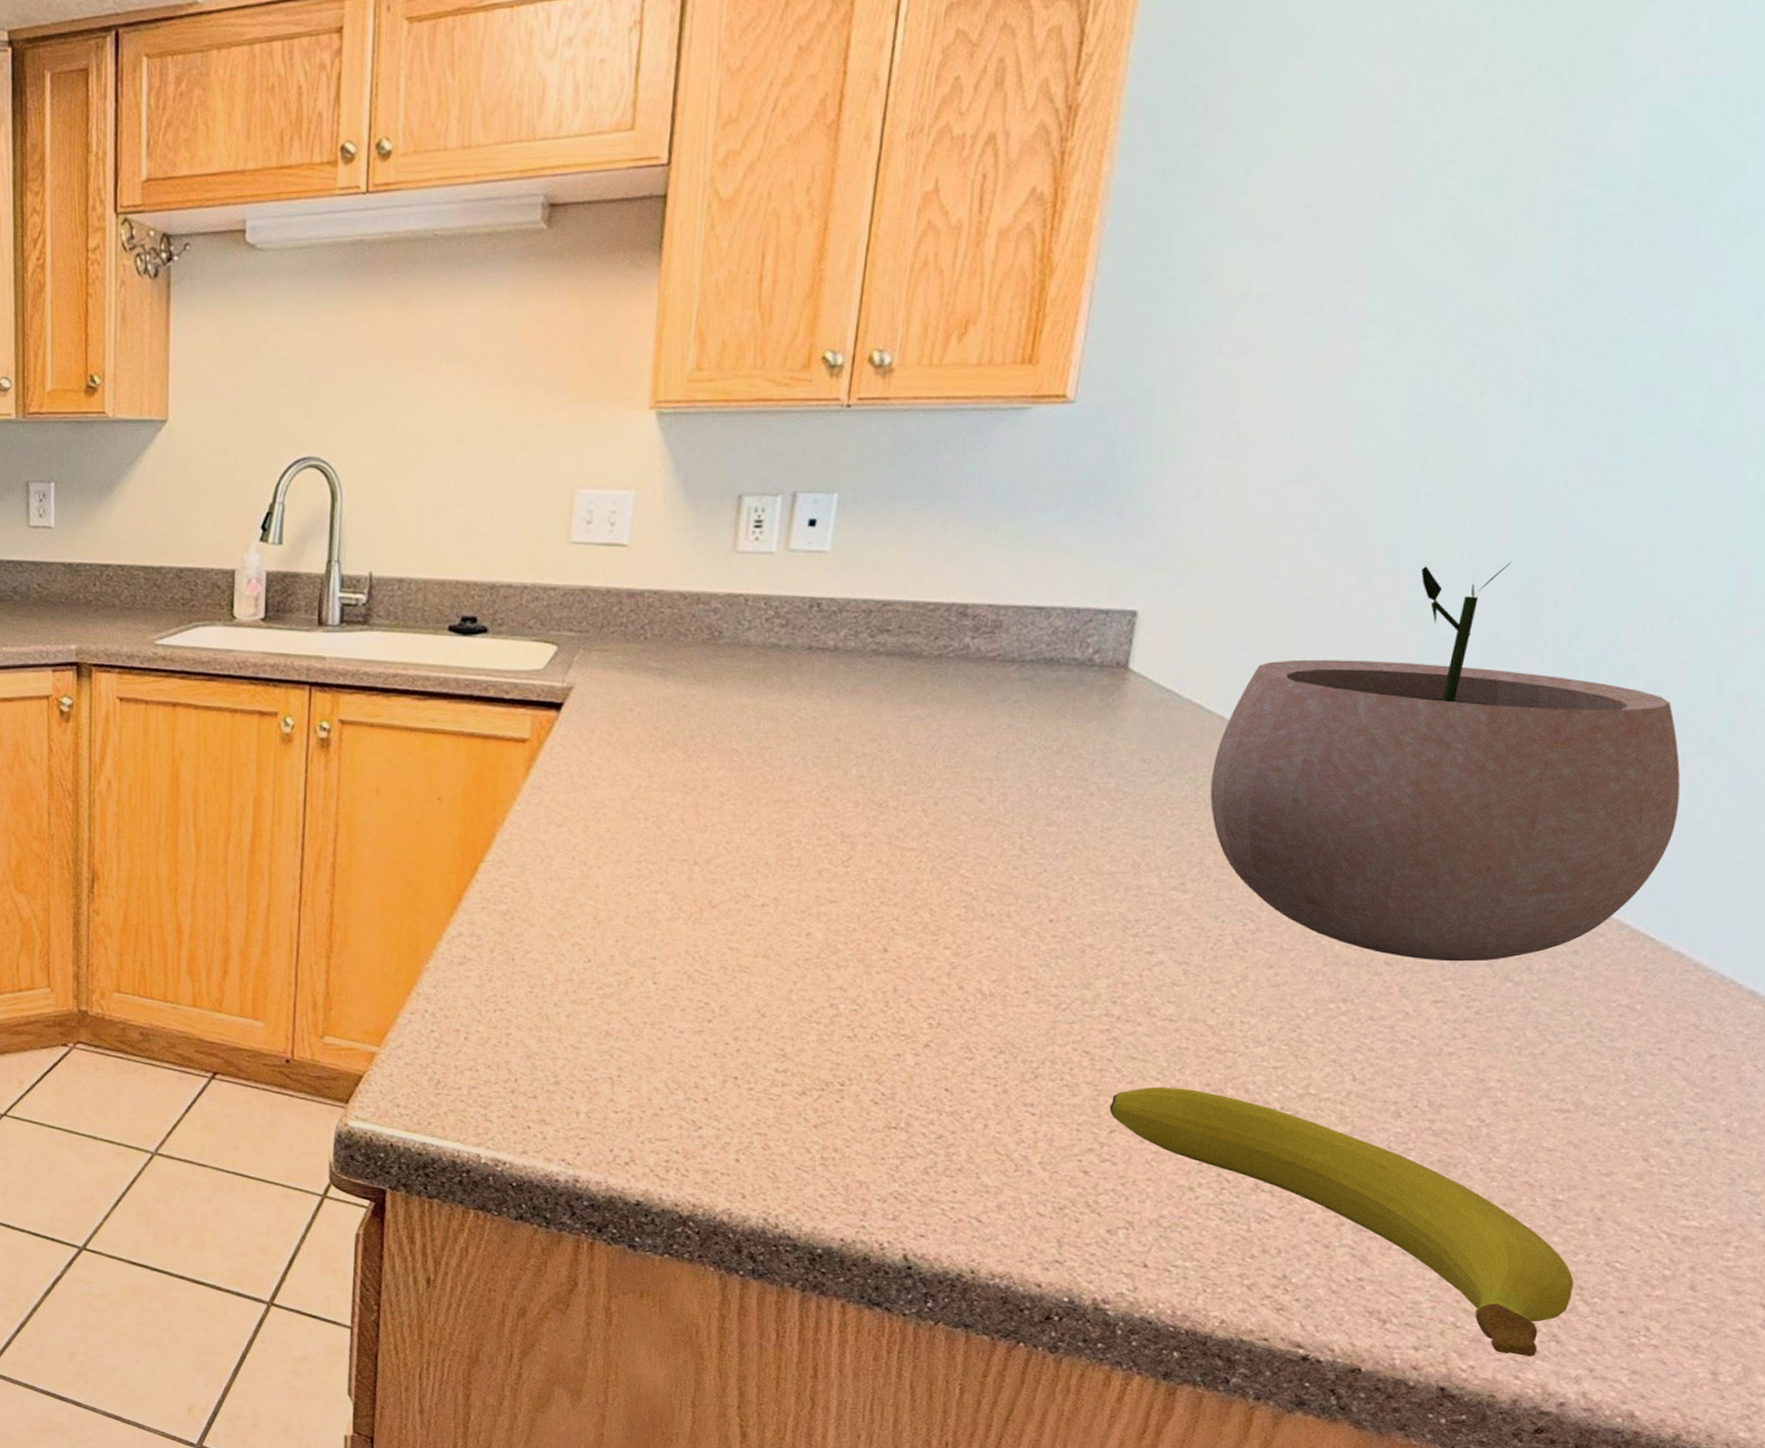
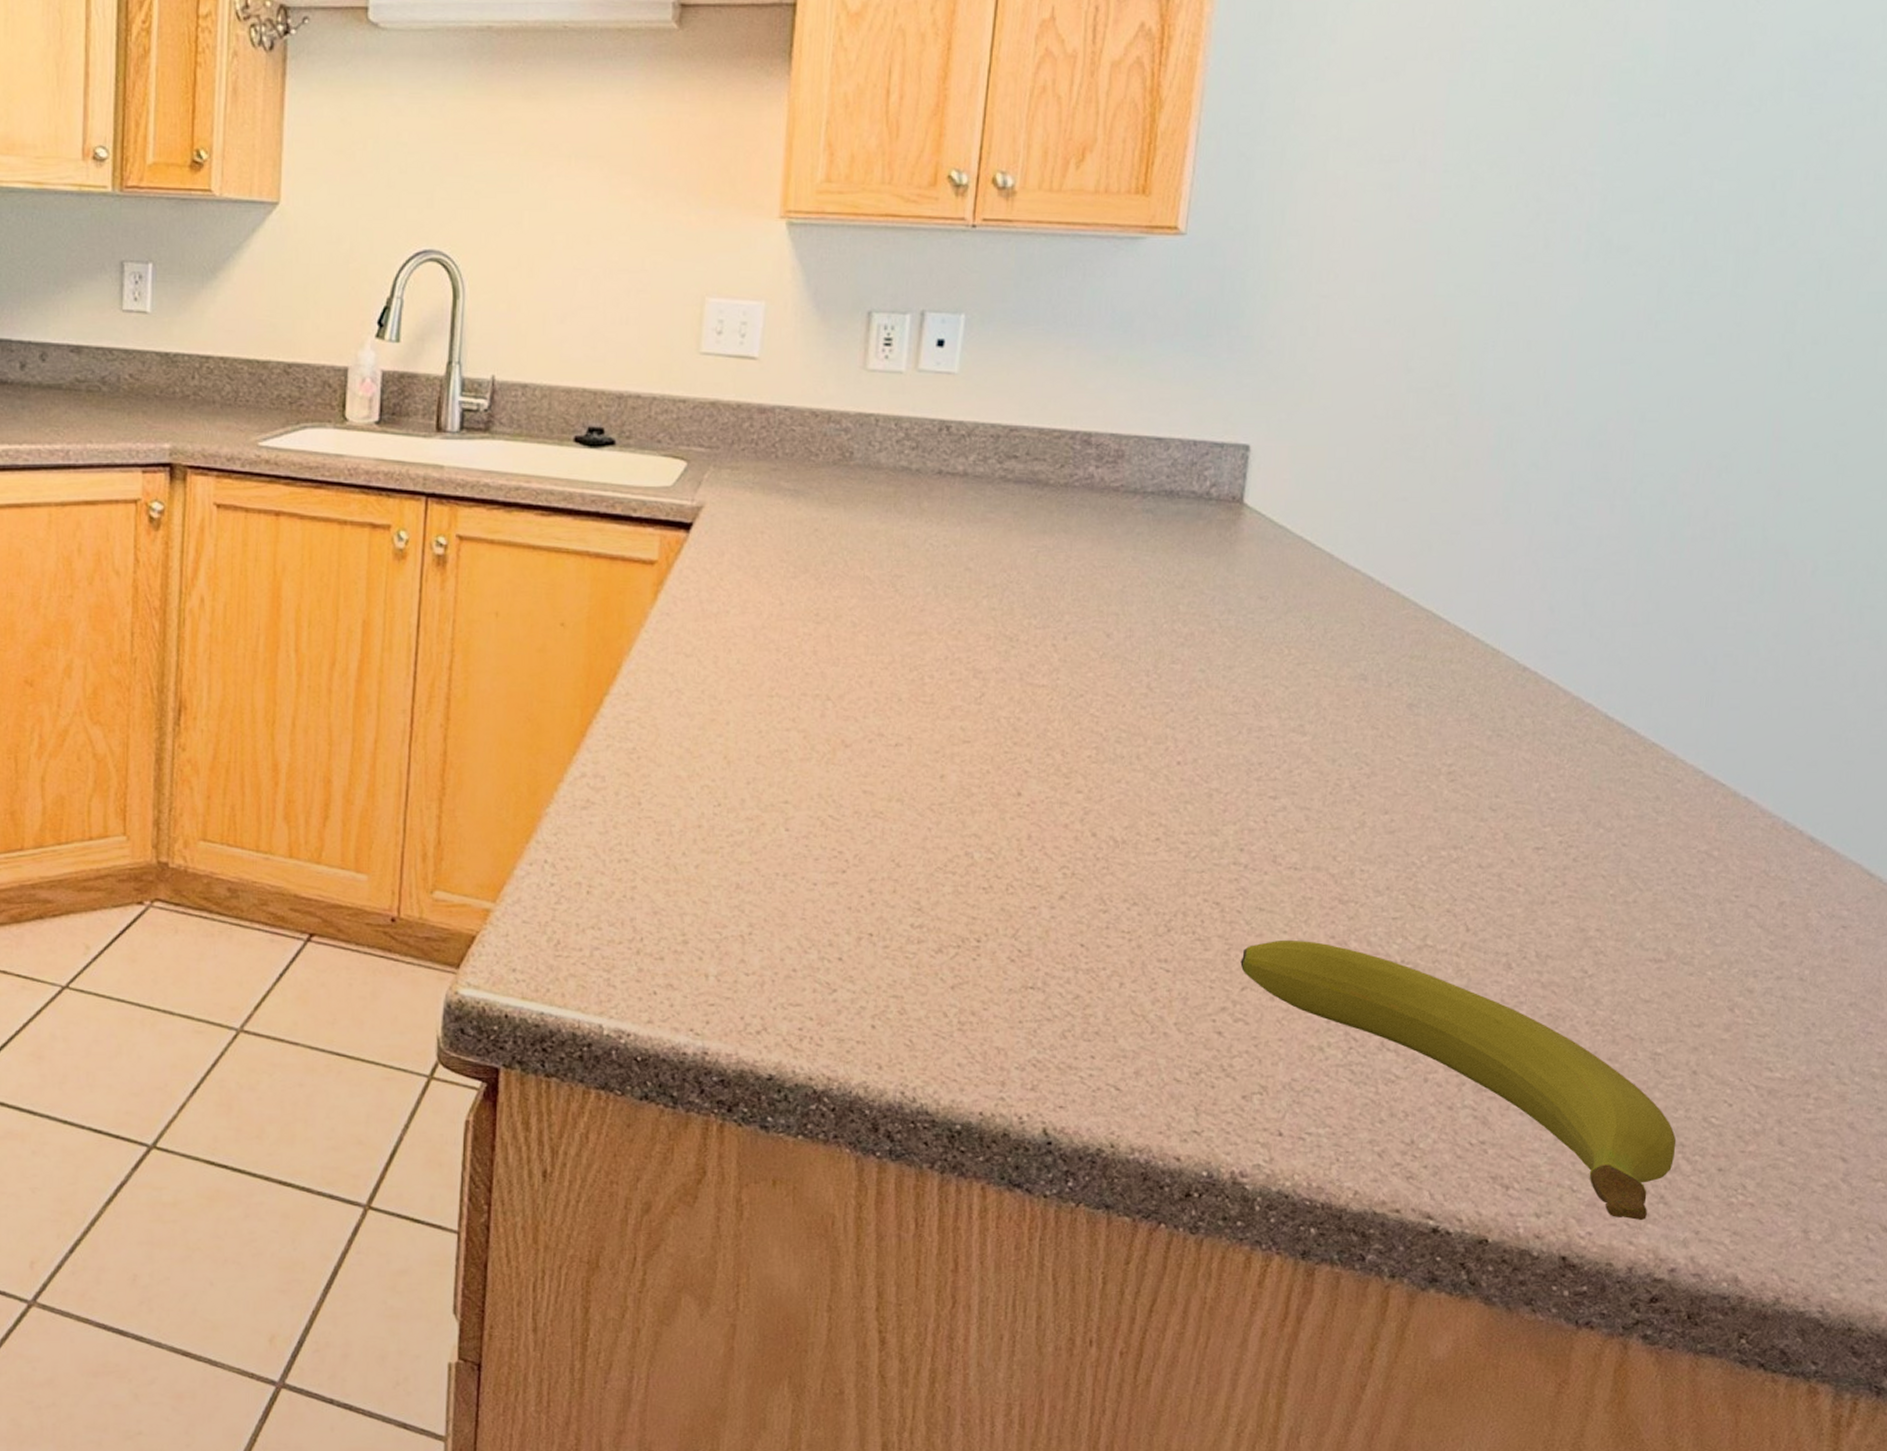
plant pot: present [1210,561,1681,962] -> none [1323,409,1738,807]

